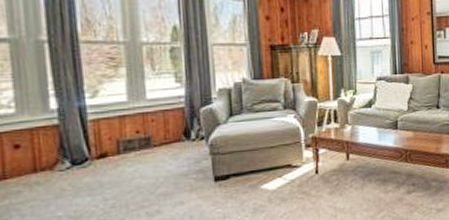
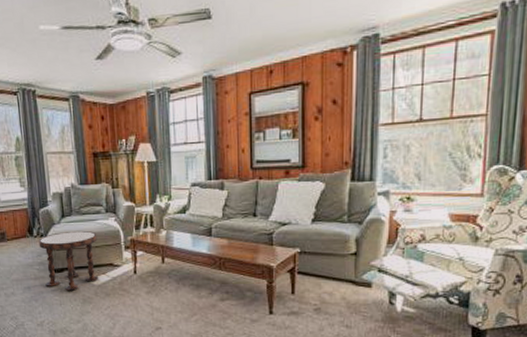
side table: none [197,130,274,201] -> present [38,230,99,291]

